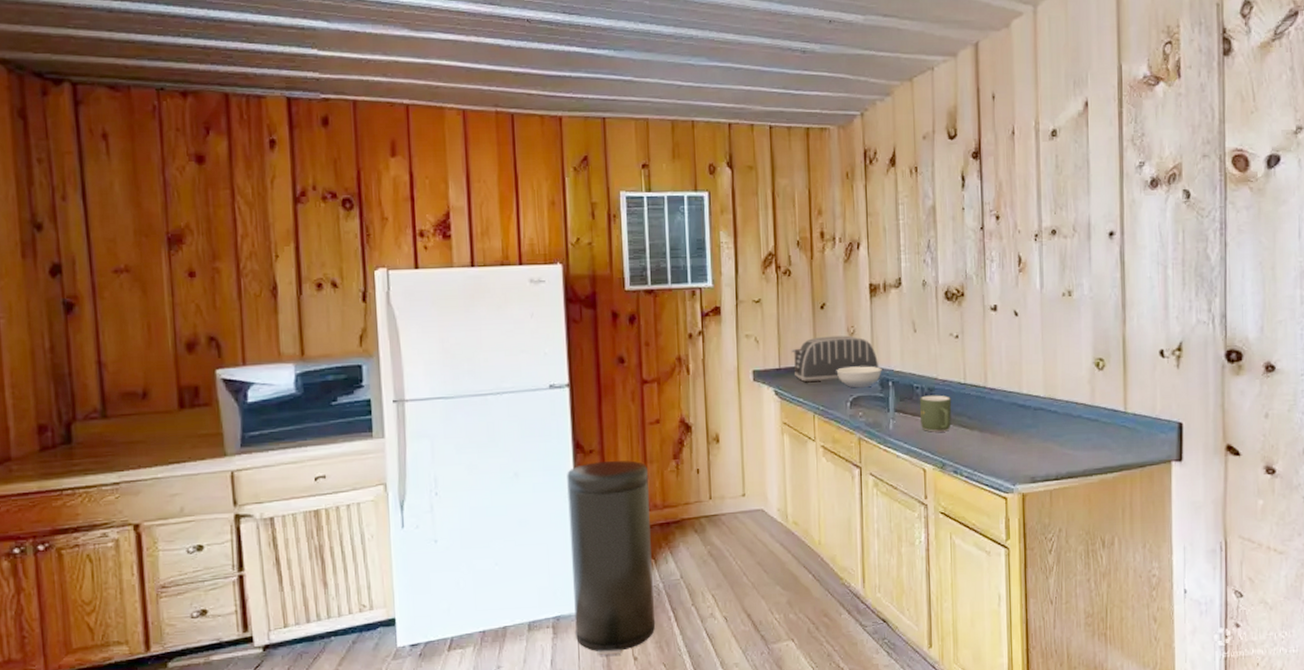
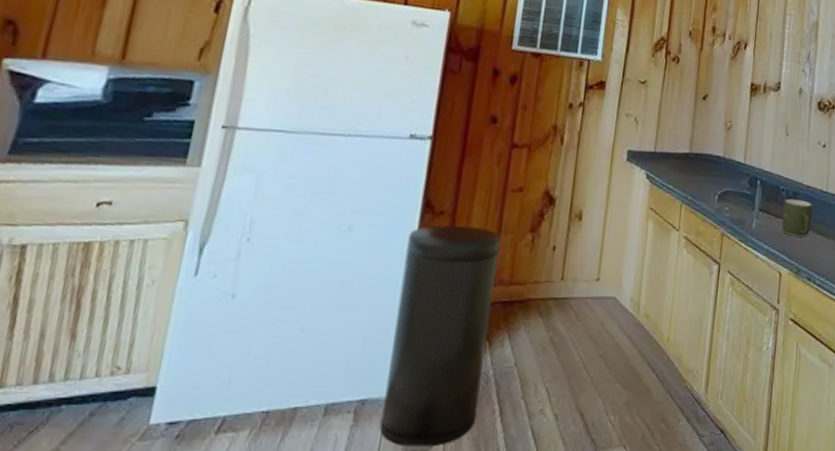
toaster: present [791,335,879,383] -> none [668,126,751,172]
bowl: present [836,366,882,388] -> none [709,159,753,184]

